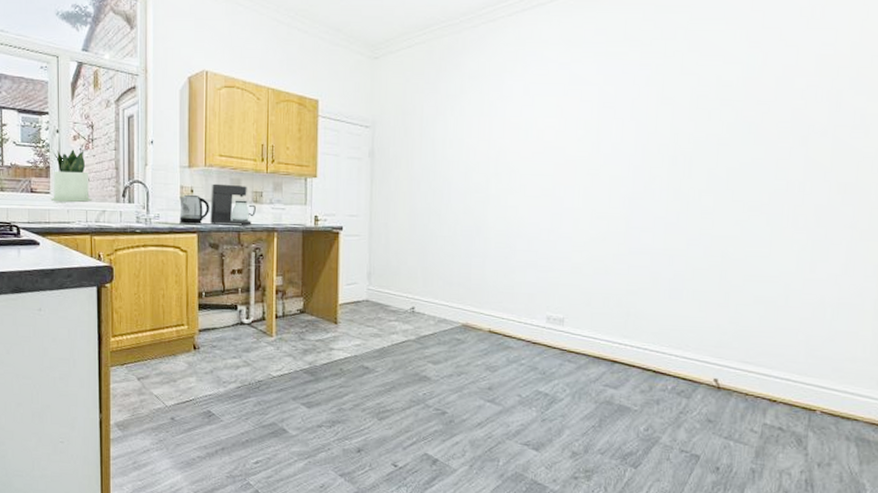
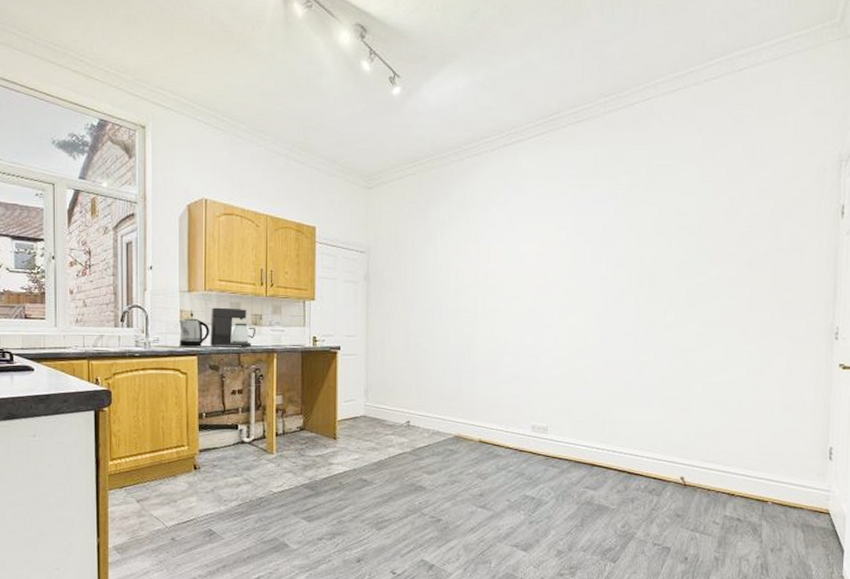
planter: present [49,149,93,203] -> none [44,275,91,328]

